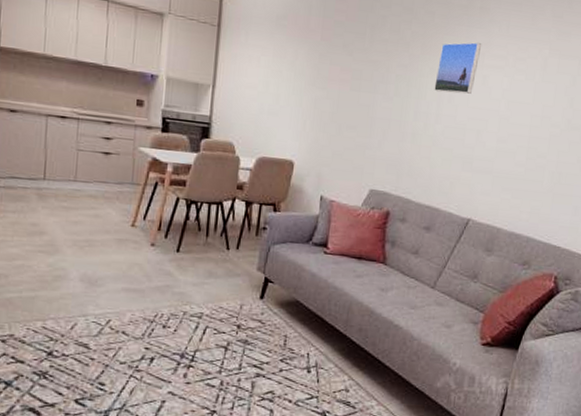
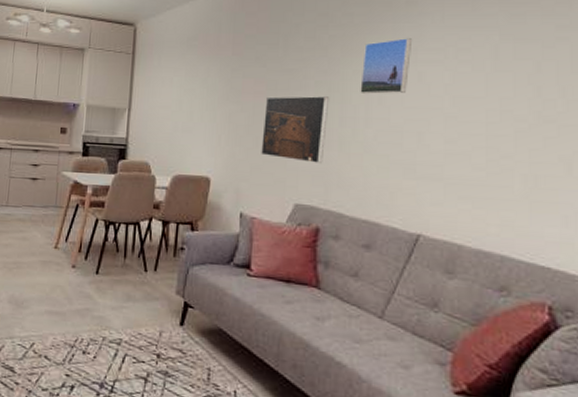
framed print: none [343,86,408,154] -> present [261,96,330,165]

